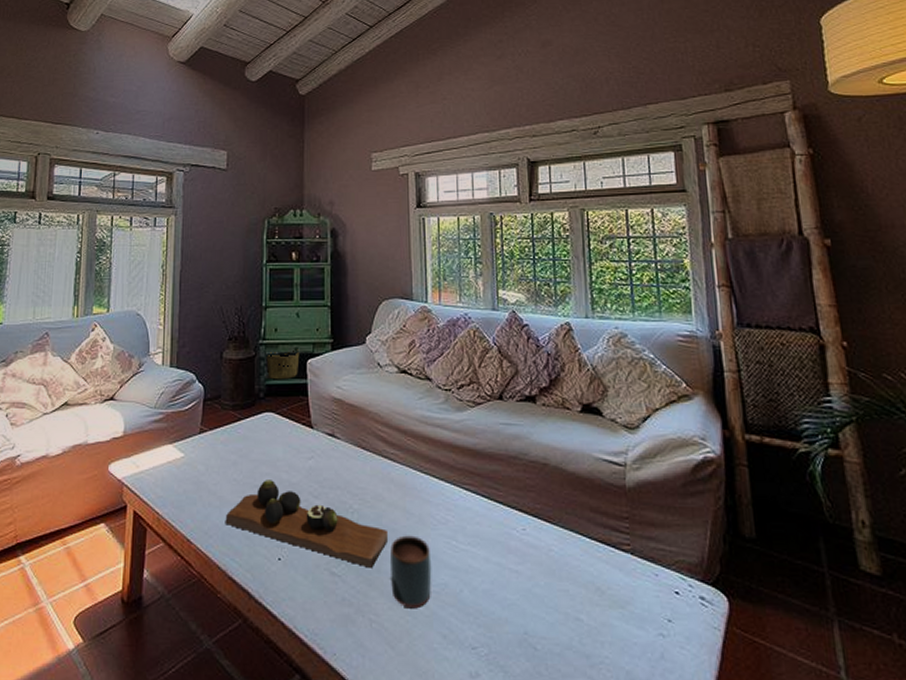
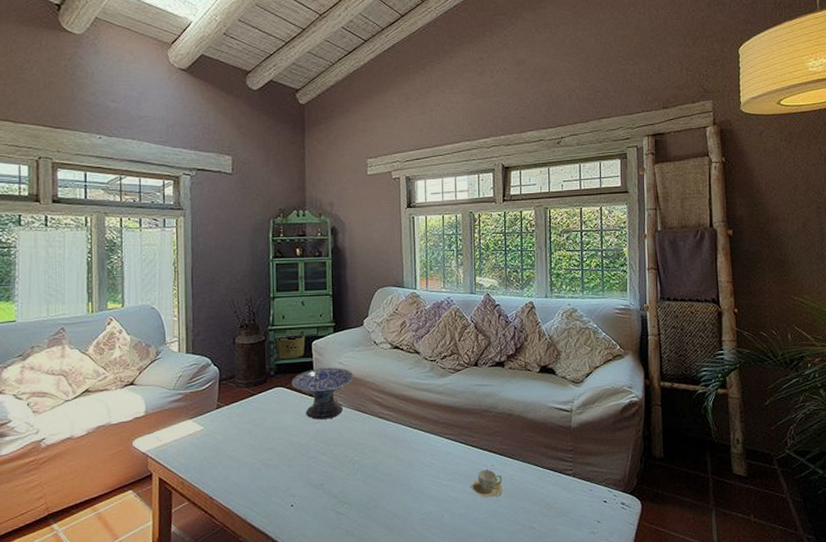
decorative tray: present [226,480,389,568] -> none [244,443,384,506]
decorative bowl: none [283,391,354,455] -> present [291,367,354,420]
mug: present [389,535,432,607] -> none [385,477,420,532]
teacup: none [497,533,540,573] -> present [471,469,504,498]

